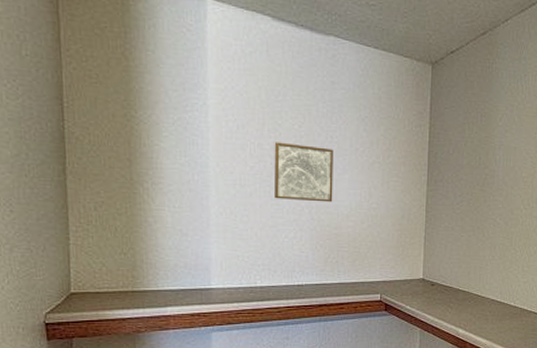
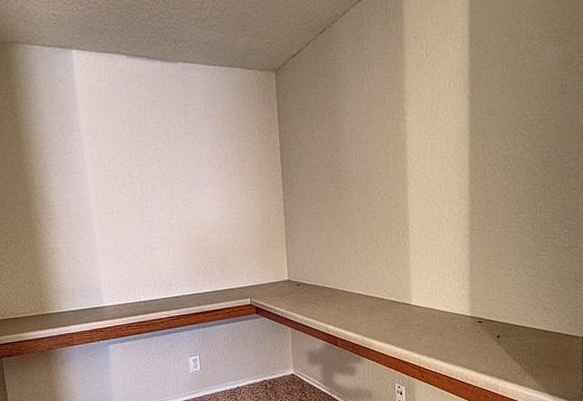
wall art: present [274,142,333,203] -> none [141,167,198,221]

